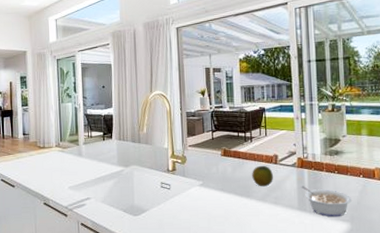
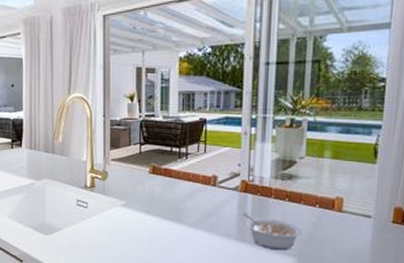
fruit: present [252,165,273,187] -> none [184,187,210,212]

